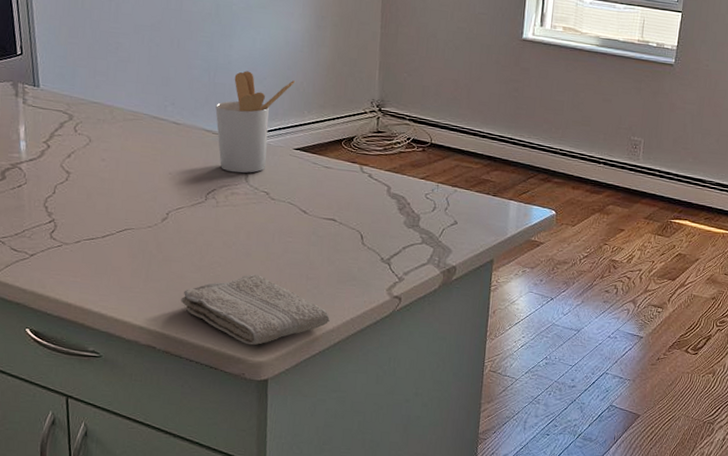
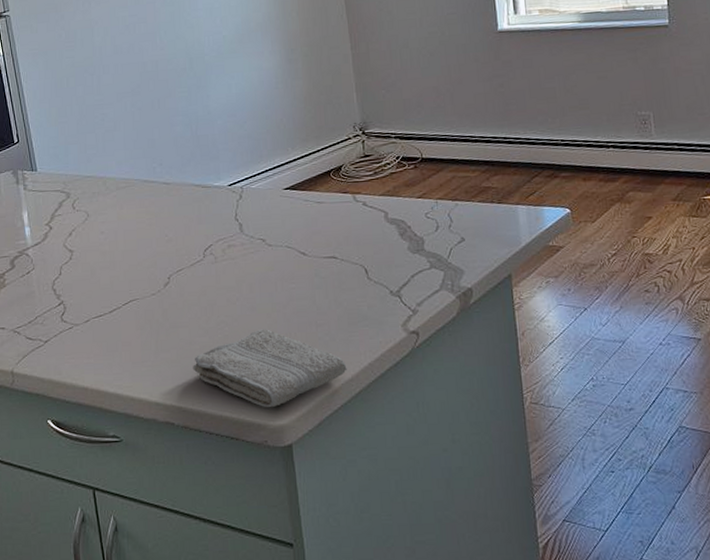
utensil holder: present [215,71,295,173] -> none [201,118,274,224]

